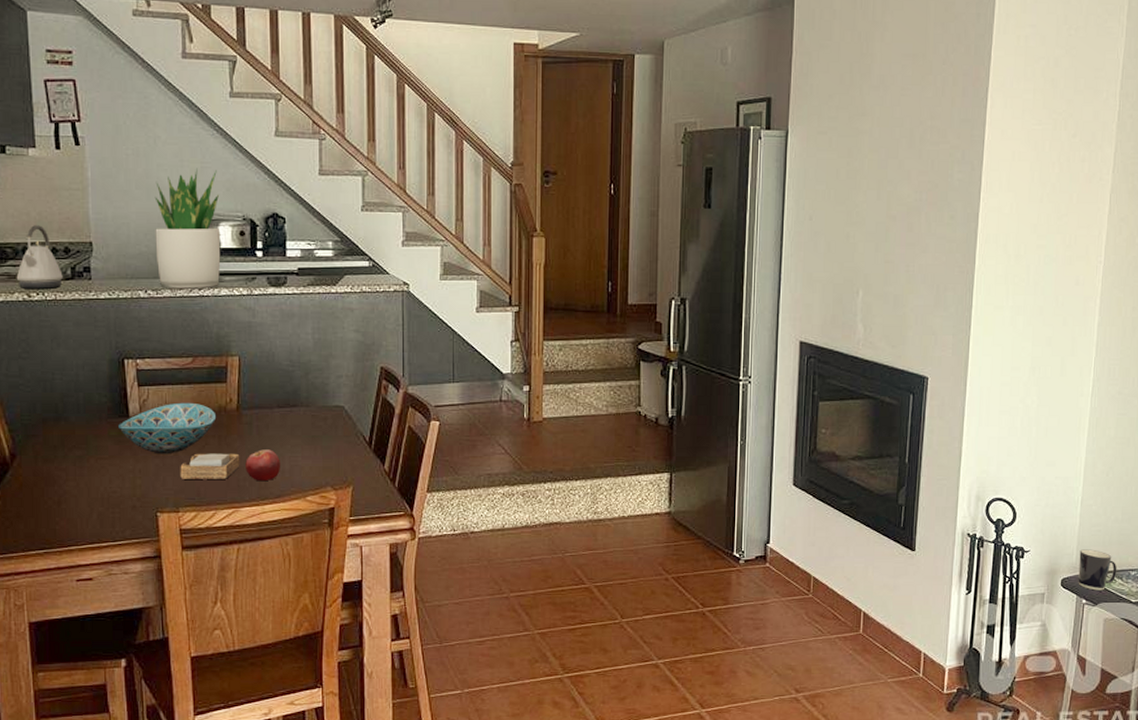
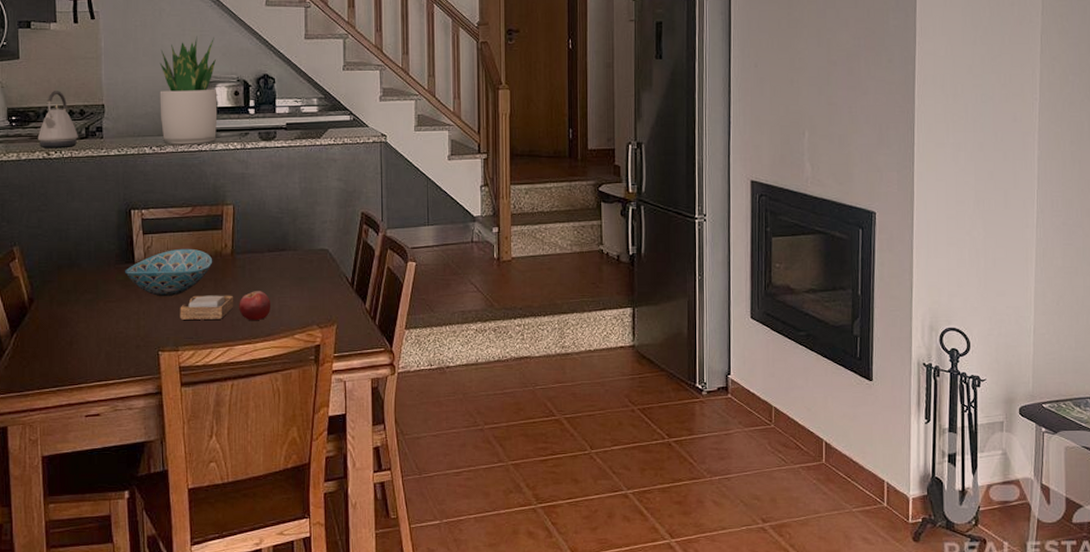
mug: present [1078,549,1117,591] -> none [1035,377,1075,419]

